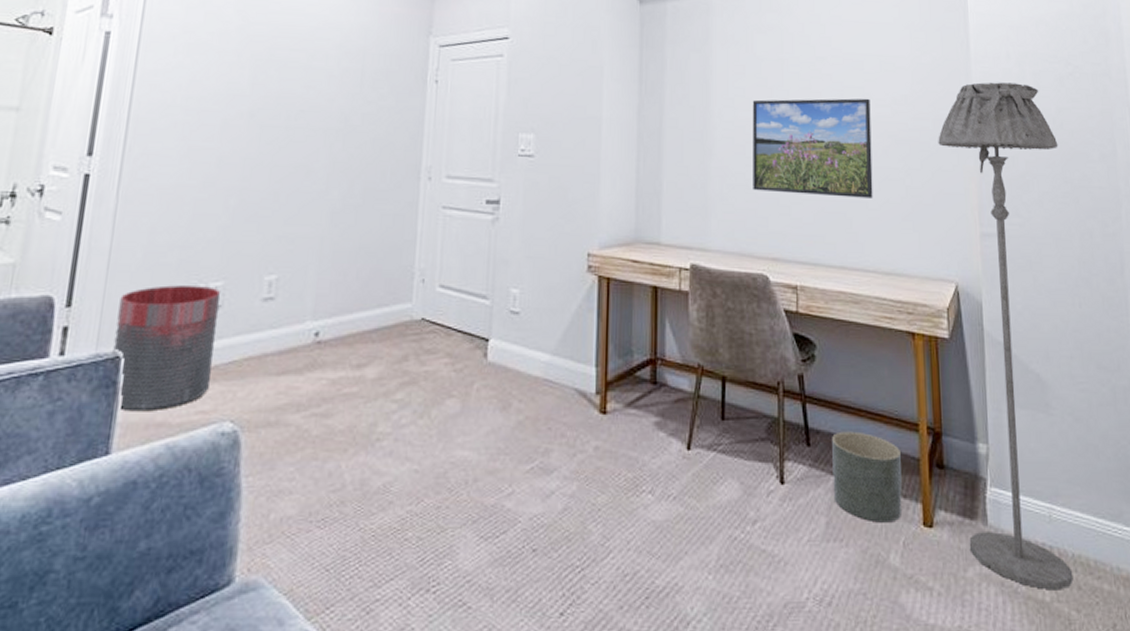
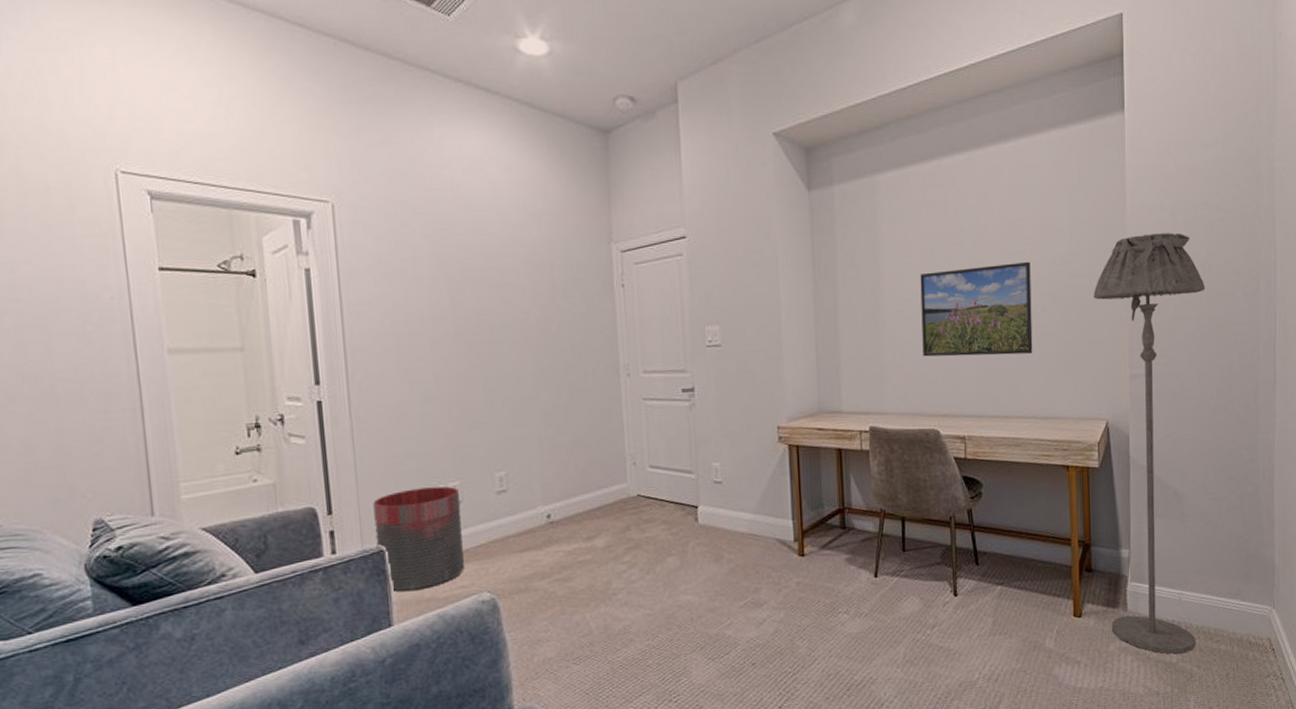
planter: present [832,431,902,523] -> none [997,550,1056,618]

